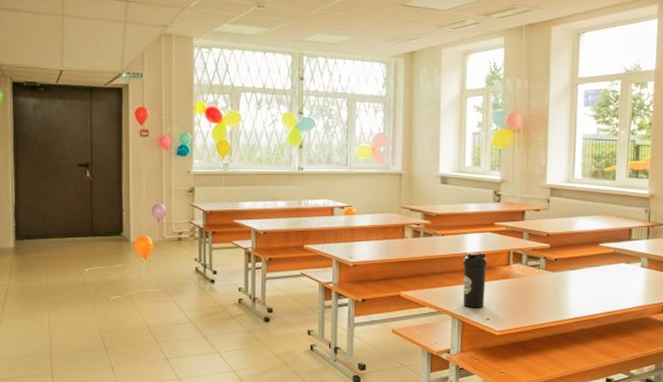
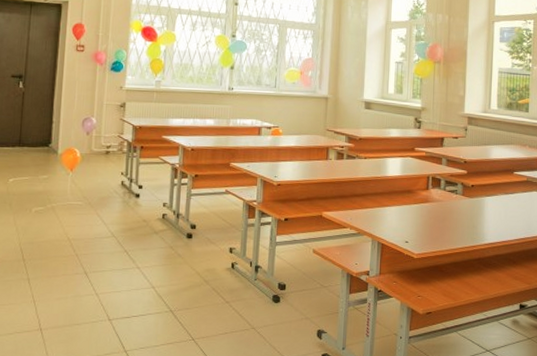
water bottle: present [462,253,488,307] -> none [383,176,408,230]

